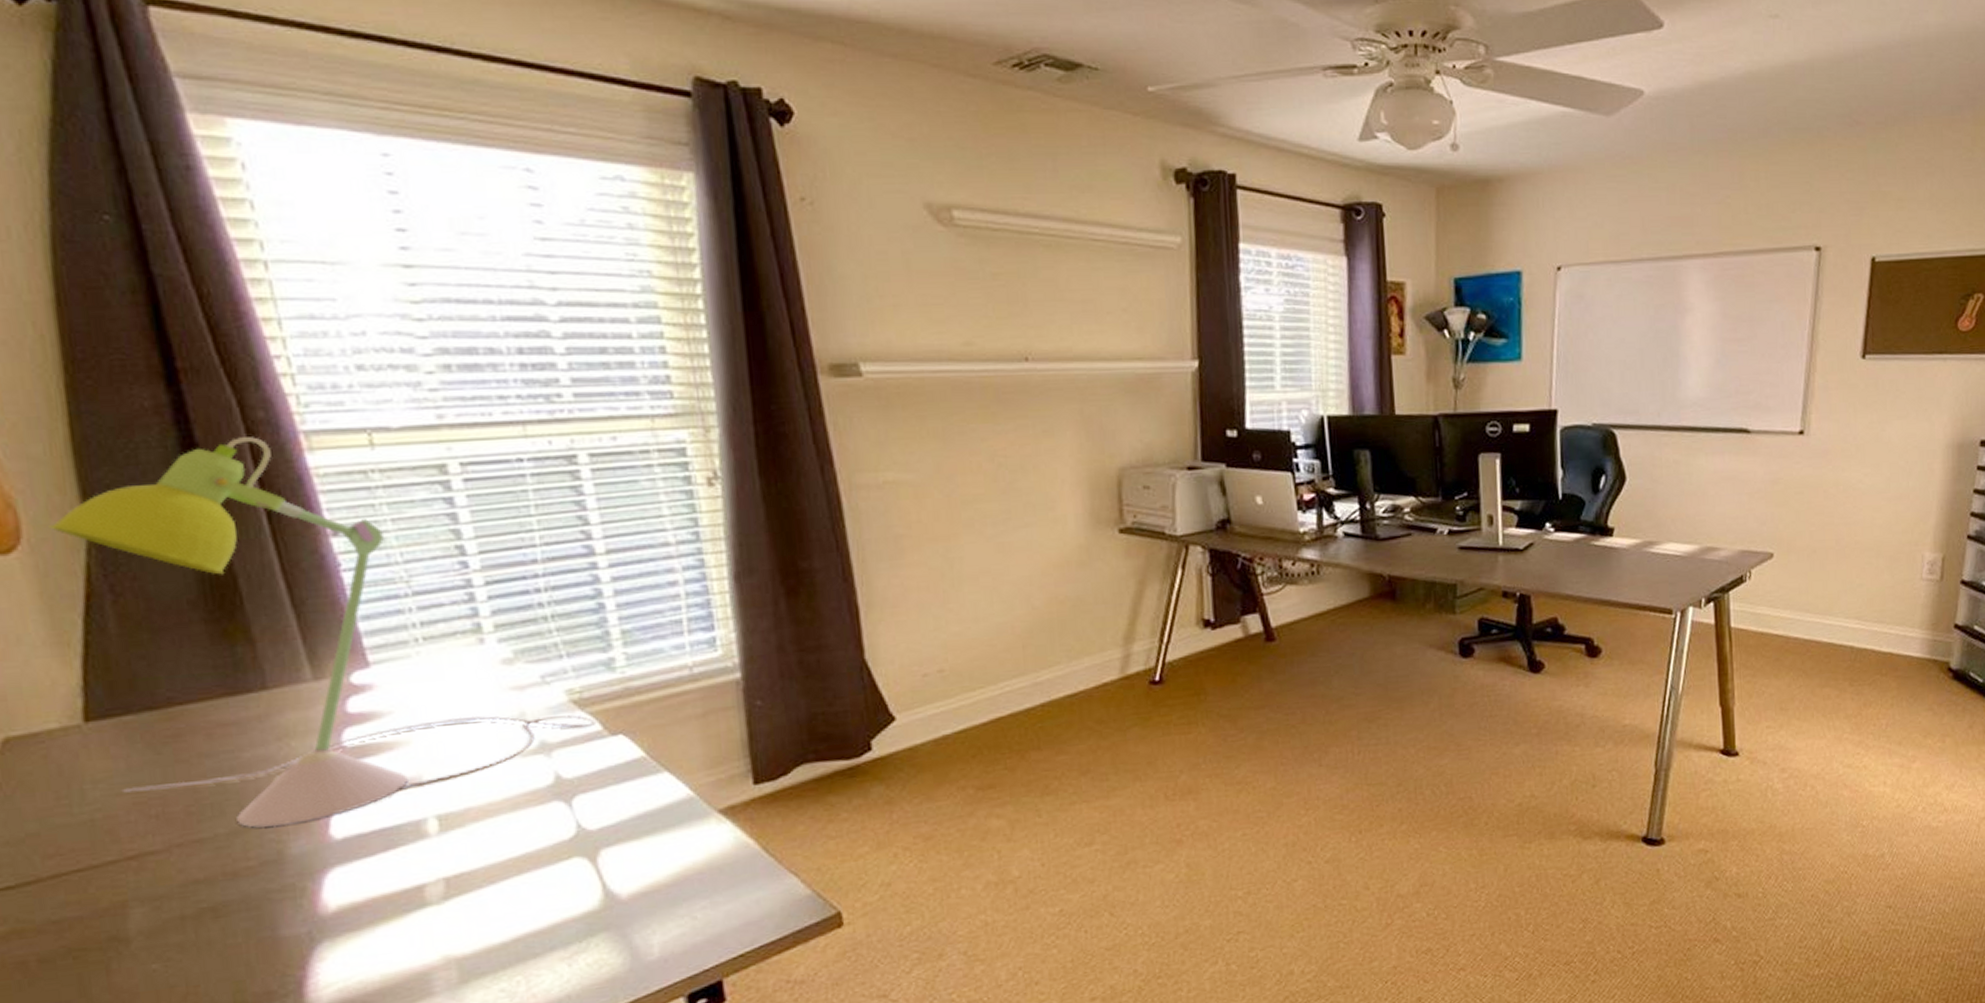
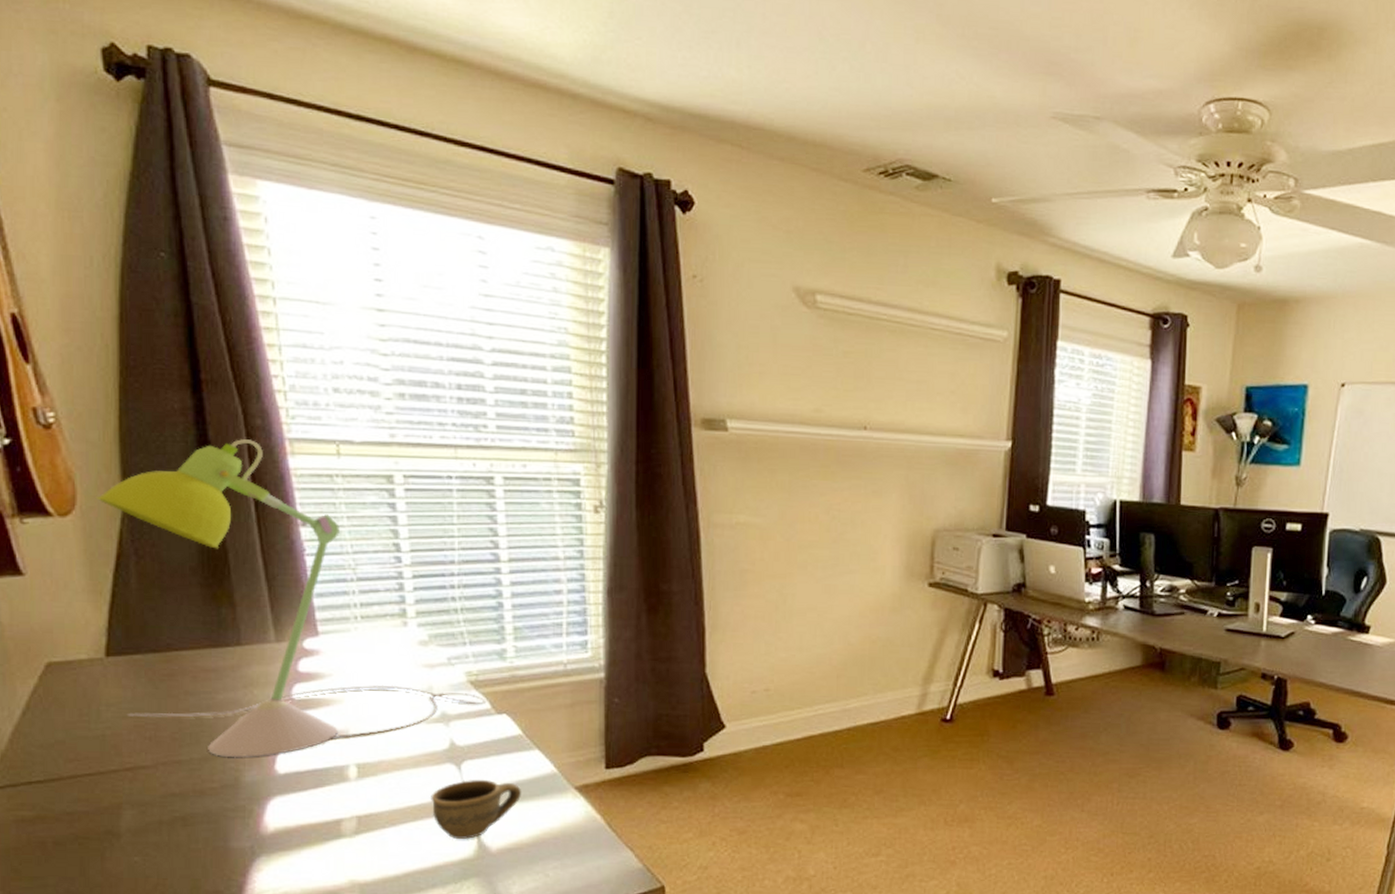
cup: none [537,814,653,890] -> present [431,779,522,840]

